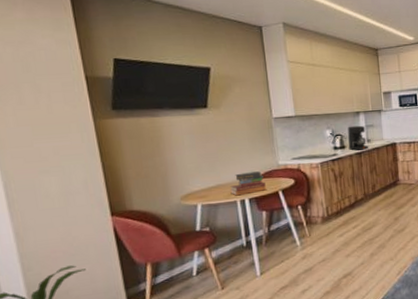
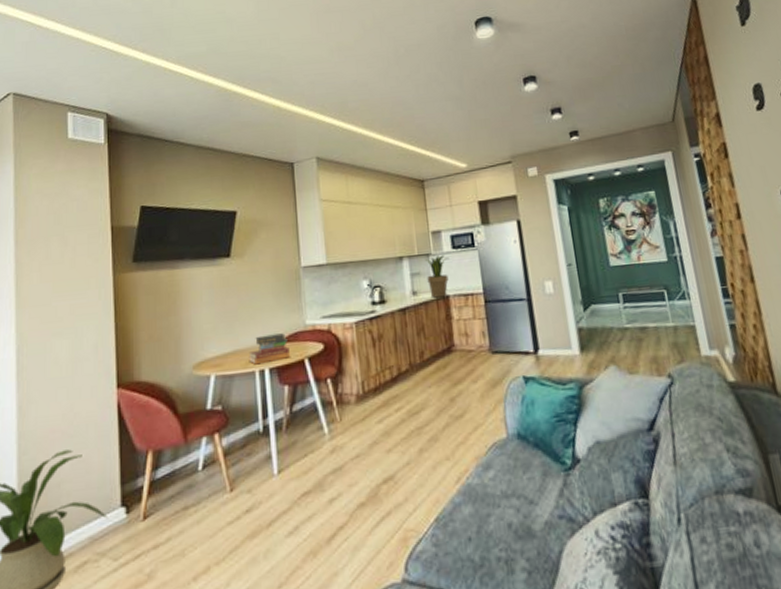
coffee maker: present [347,125,369,151] -> none [388,273,415,306]
potted plant: none [378,111,397,145] -> present [425,255,449,298]

